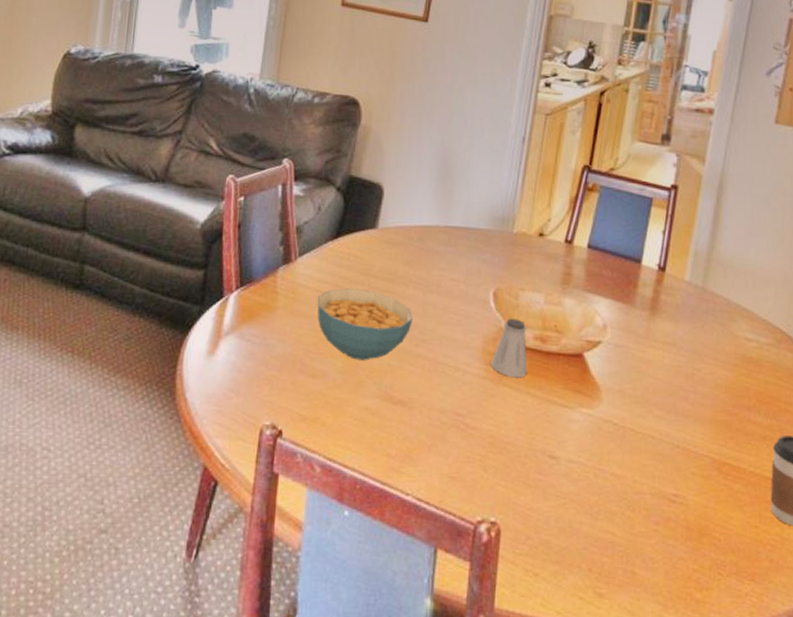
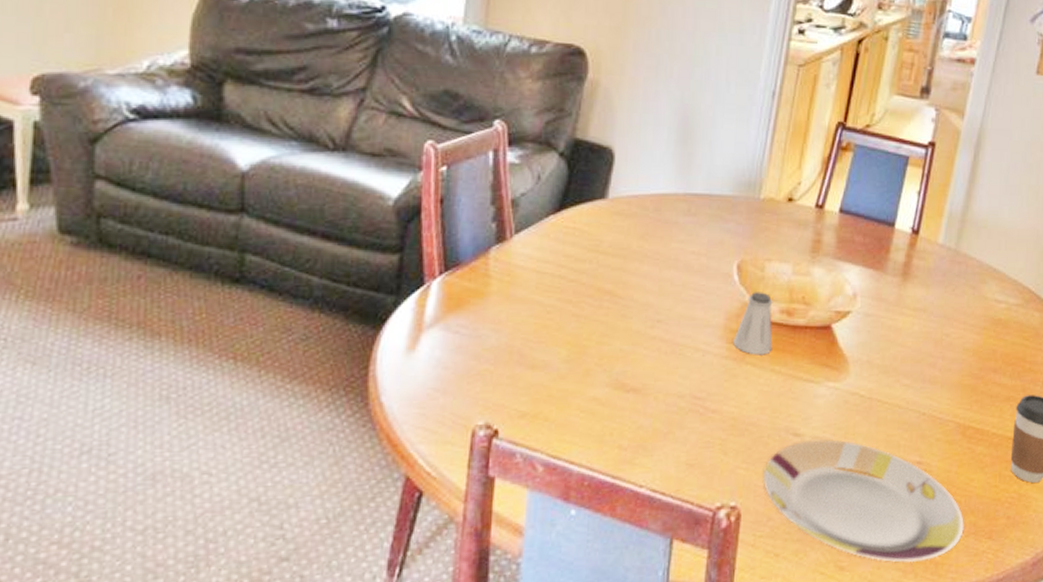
cereal bowl: present [317,288,413,360] -> none [537,268,647,347]
plate: none [521,463,725,598] -> present [763,439,964,563]

